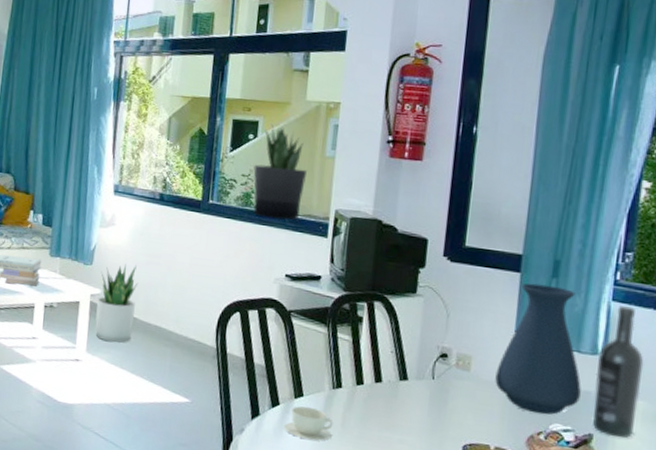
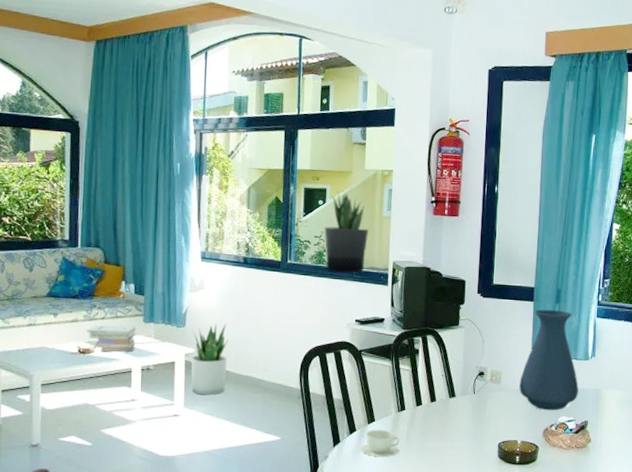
wine bottle: present [593,304,644,438] -> none [587,319,619,421]

